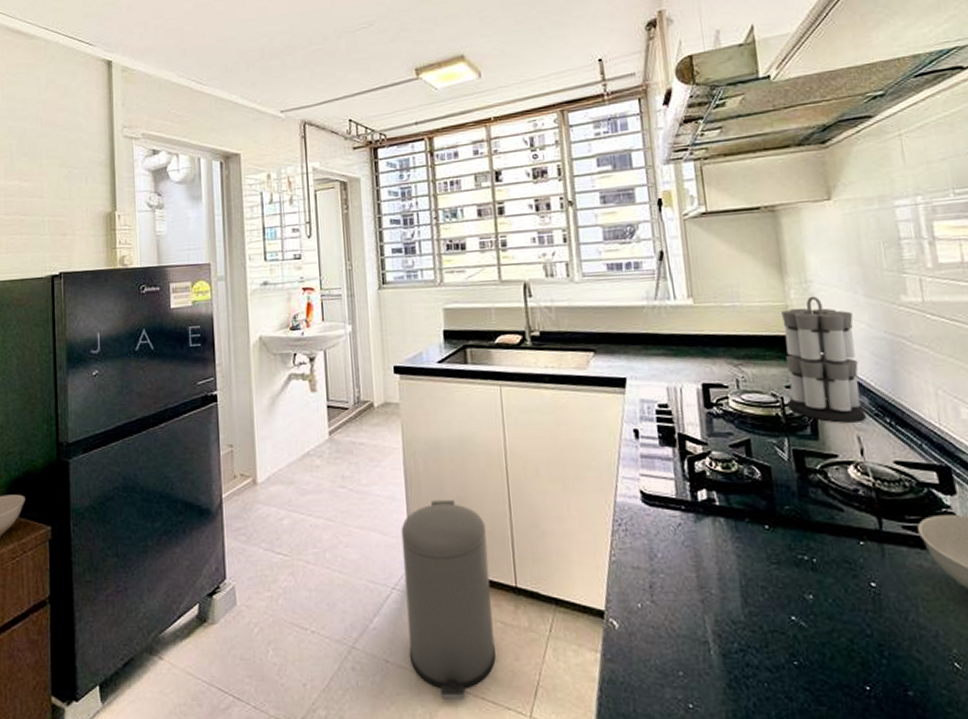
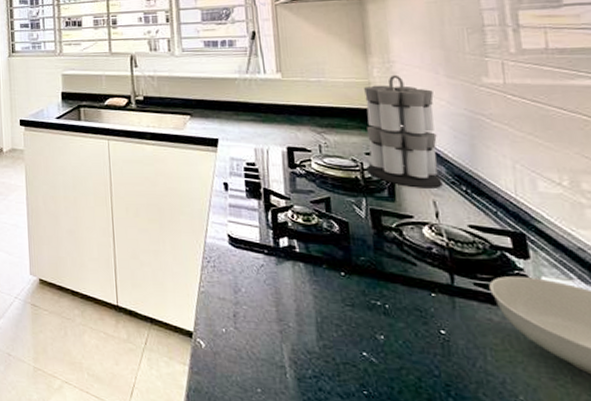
pedal bin: present [401,499,496,699] -> none [23,229,99,391]

